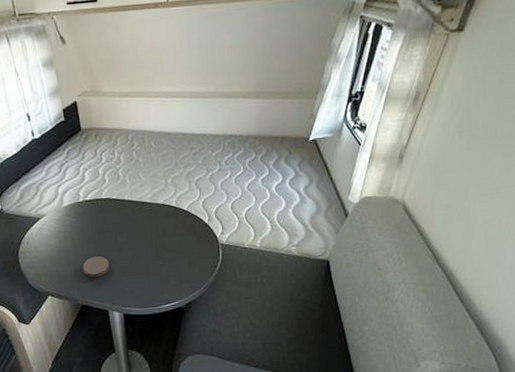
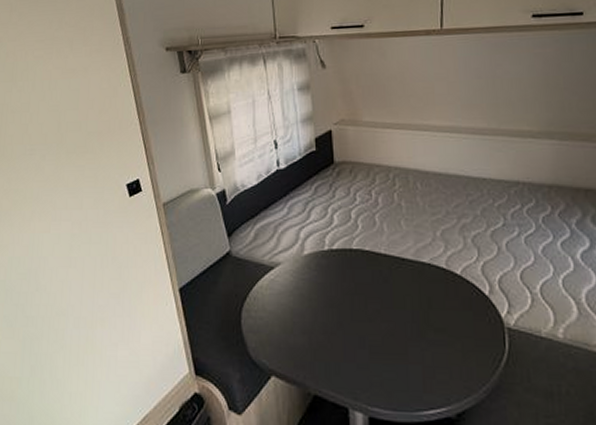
coaster: present [82,255,109,278] -> none [319,325,354,357]

